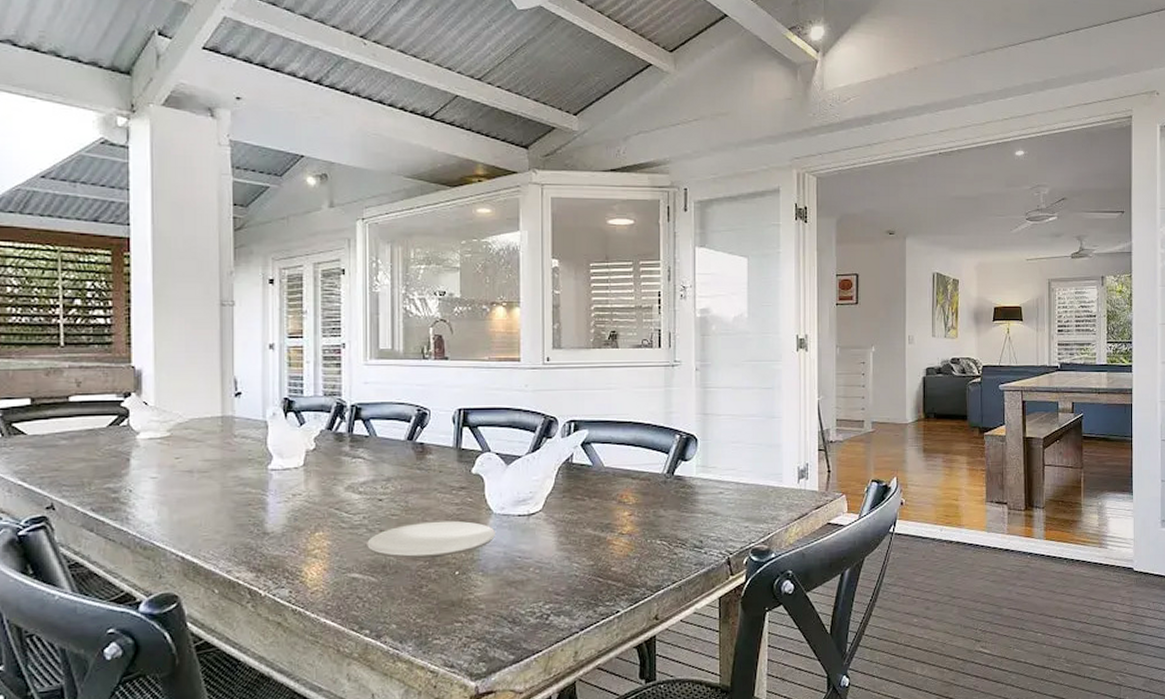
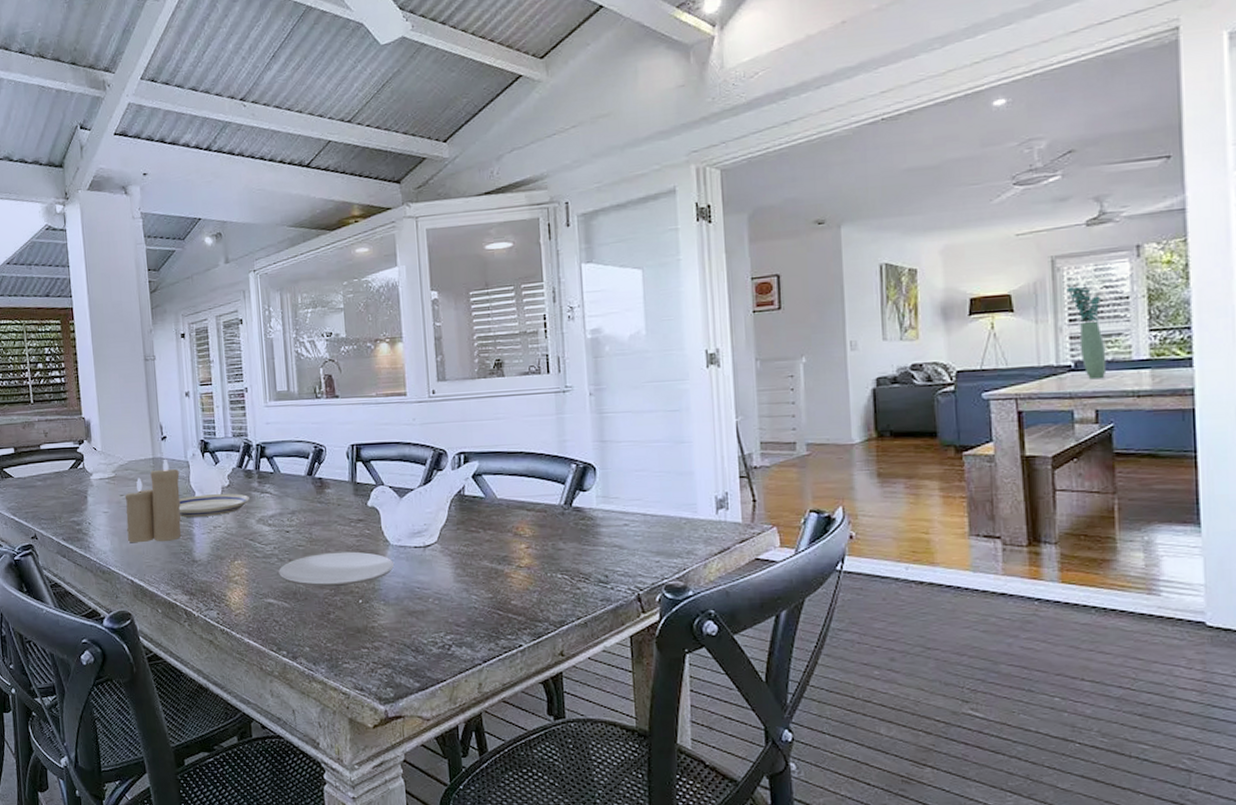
candle: none [180,417,254,514] -> present [125,458,182,543]
plate: none [250,458,338,484] -> present [178,493,249,518]
vase: none [1057,302,1080,378] -> present [1066,284,1107,380]

